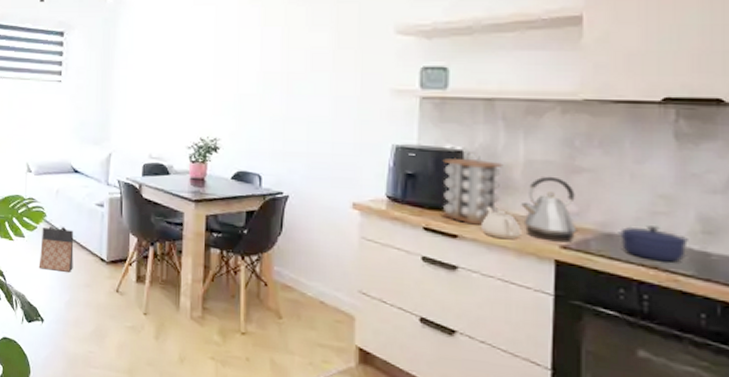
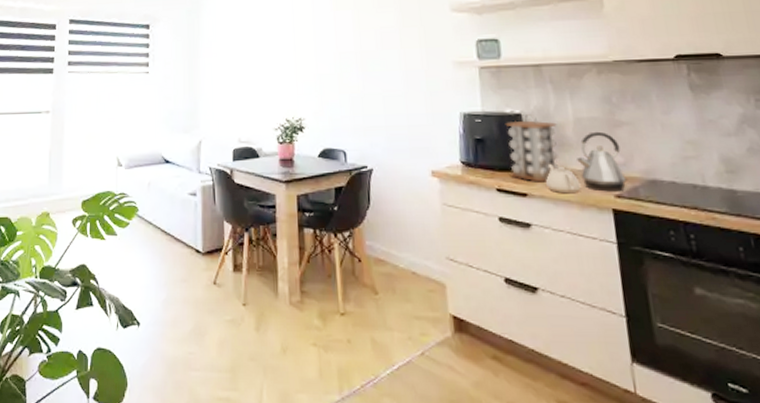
bag: present [38,226,74,272] -> none [132,220,168,268]
cooking pot: present [618,225,688,263] -> none [660,170,718,203]

